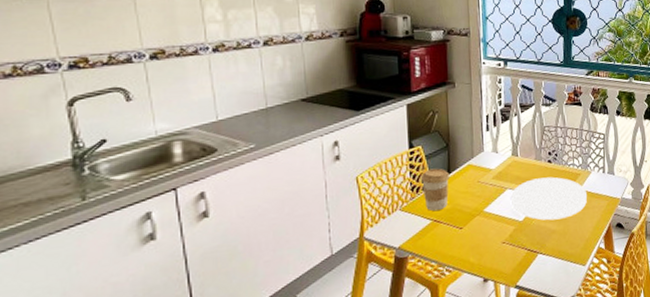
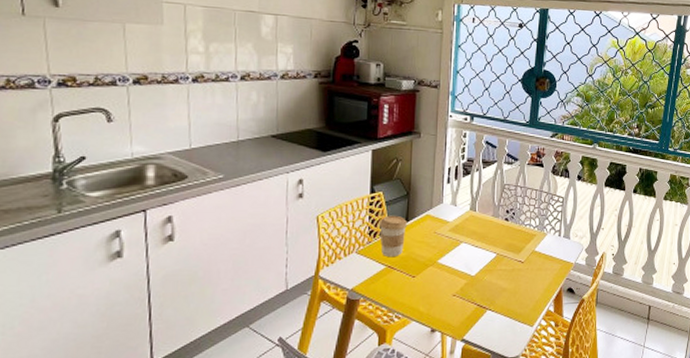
plate: present [511,177,588,221] -> none [465,235,542,278]

